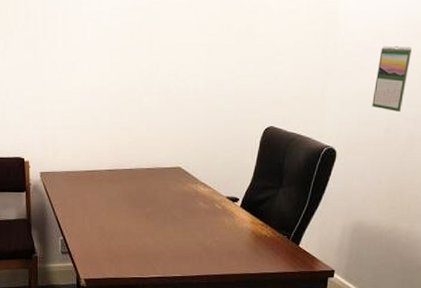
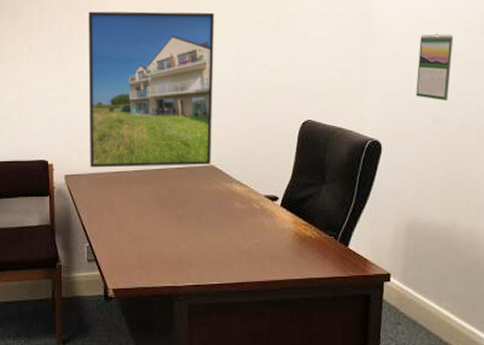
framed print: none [63,9,188,167] -> present [88,11,215,168]

